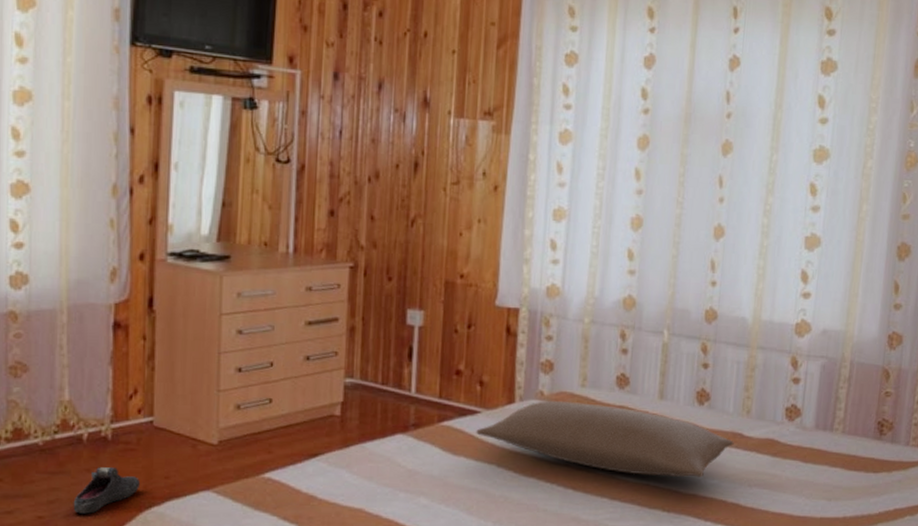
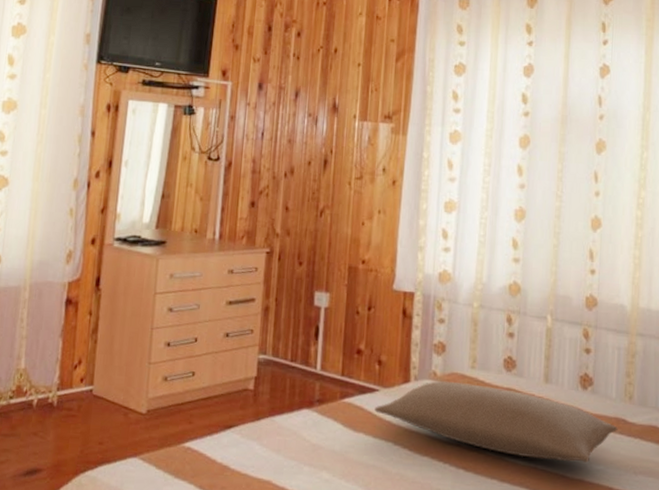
shoe: present [73,467,141,514] -> none [19,431,78,475]

